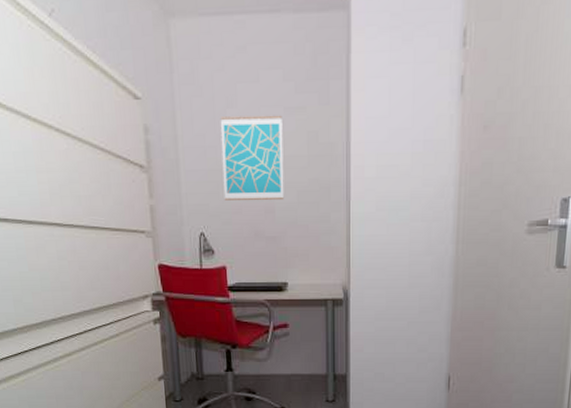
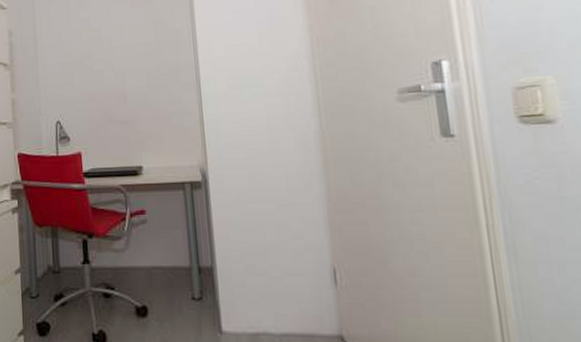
wall art: present [220,115,285,201] -> none [74,9,135,90]

